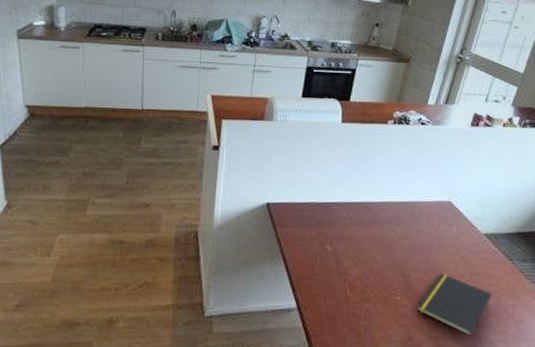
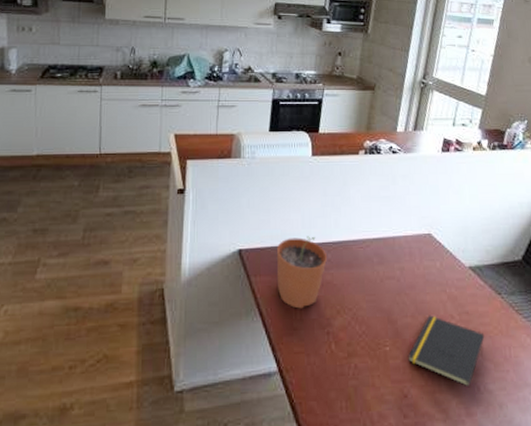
plant pot: none [300,195,350,258] -> present [276,236,328,309]

